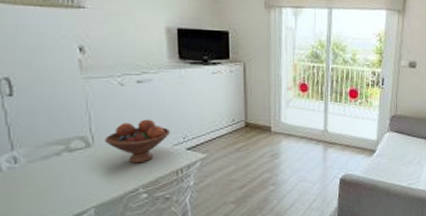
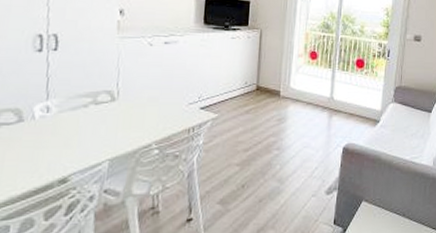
fruit bowl: present [105,119,170,164] -> none [128,77,187,120]

